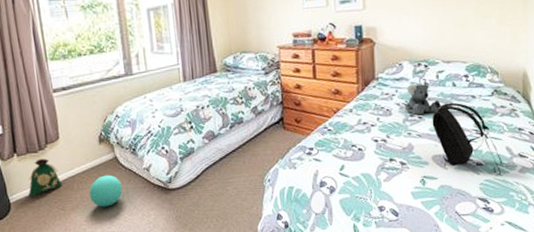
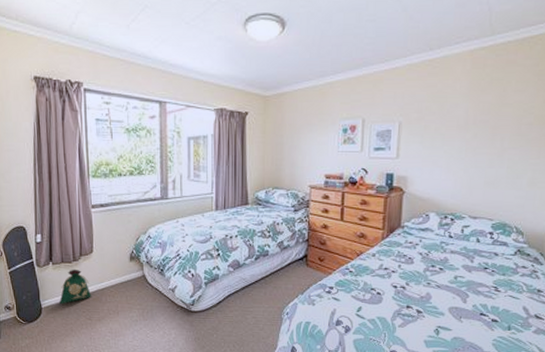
ball: present [89,175,123,207] -> none [116,291,147,322]
koala plush: present [404,83,439,116] -> none [426,235,461,267]
backpack: present [432,100,503,174] -> none [452,253,519,332]

